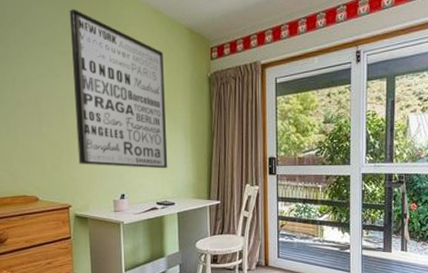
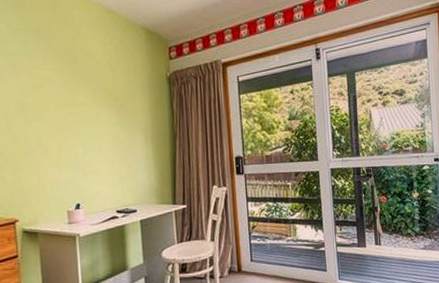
wall art: present [69,8,168,169] -> none [13,8,128,174]

